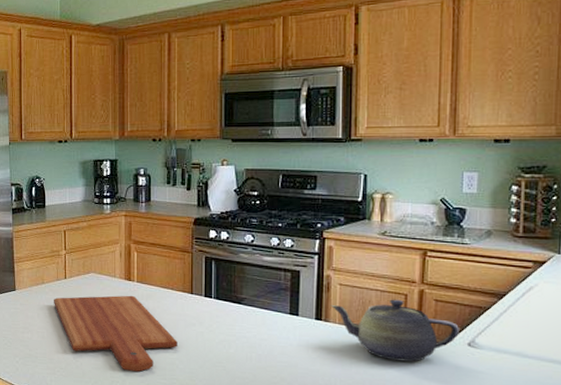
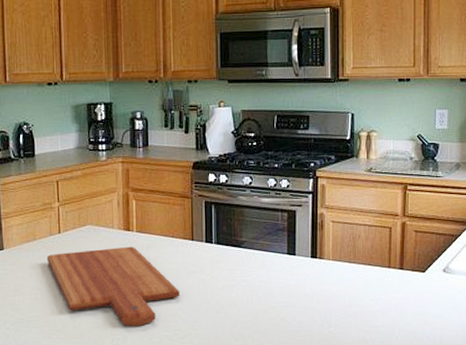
teapot: present [330,299,459,362] -> none [324,232,436,292]

